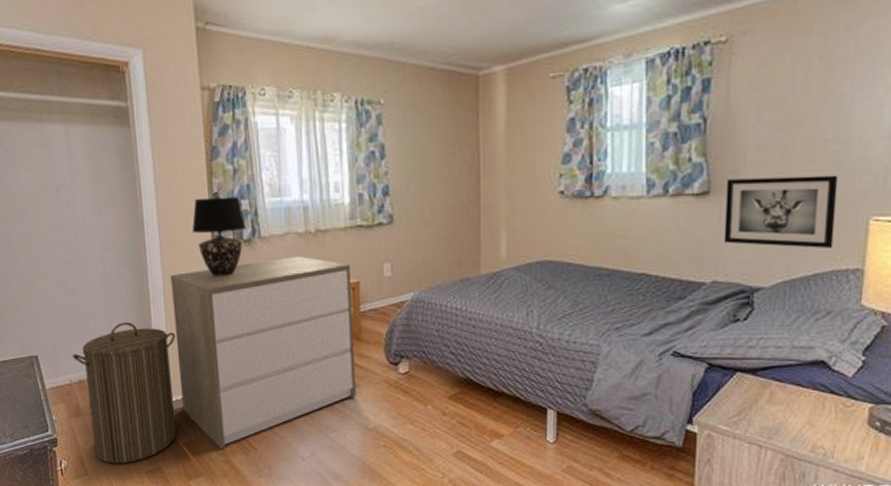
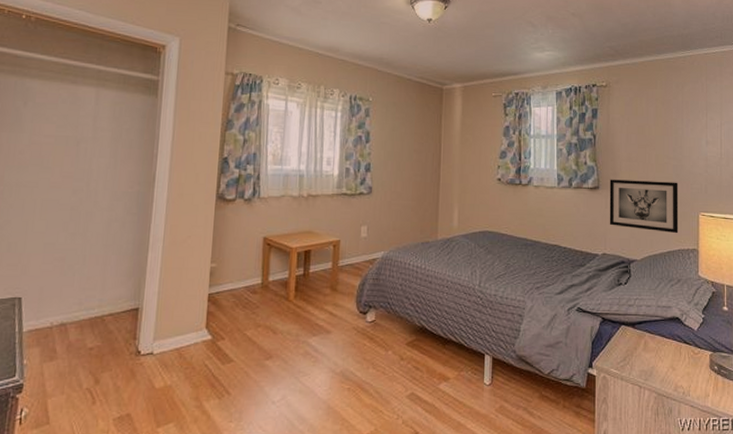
laundry hamper: present [72,322,177,464] -> none [58,267,168,411]
dresser: present [170,255,356,449] -> none [163,215,333,393]
table lamp: present [191,196,246,277] -> none [199,161,249,230]

